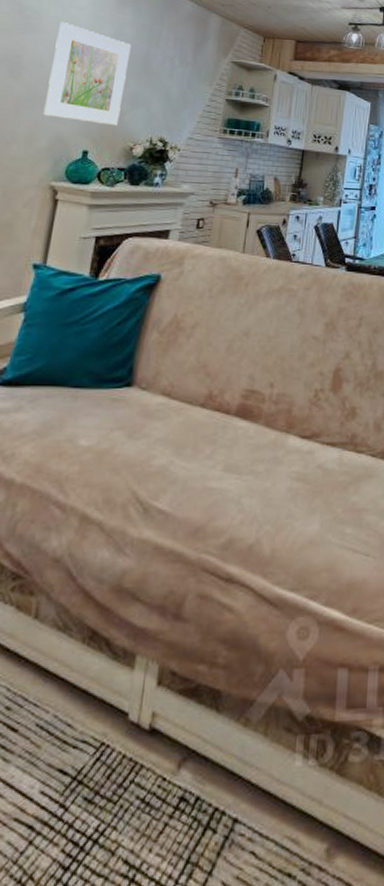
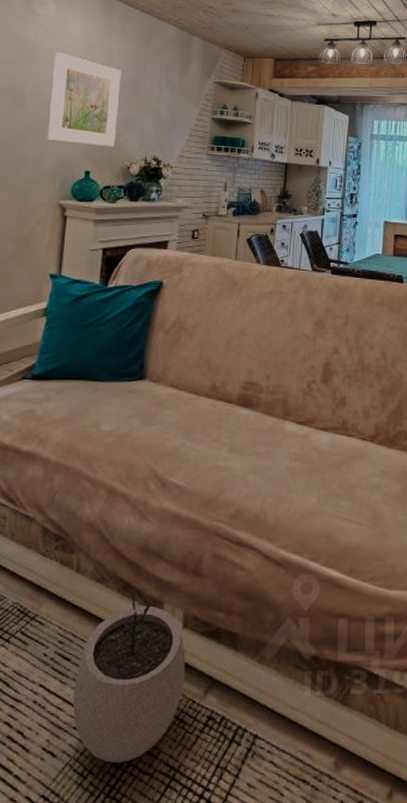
plant pot: none [15,647,158,864] -> present [72,596,186,763]

